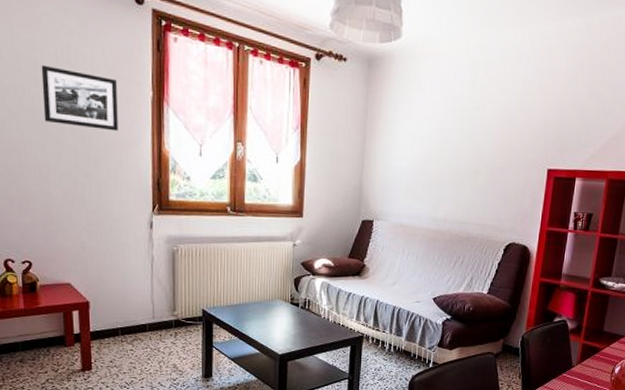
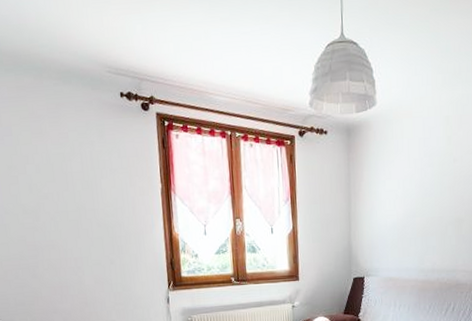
picture frame: present [41,65,118,132] -> none [71,172,136,222]

